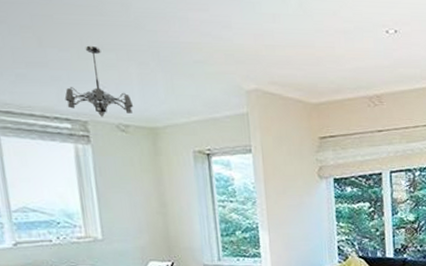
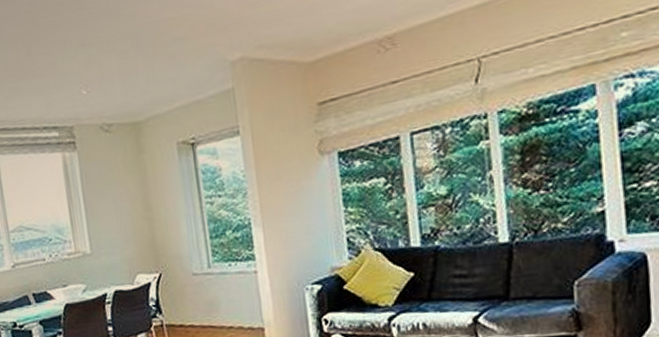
chandelier: present [64,45,133,117] -> none [52,44,115,119]

